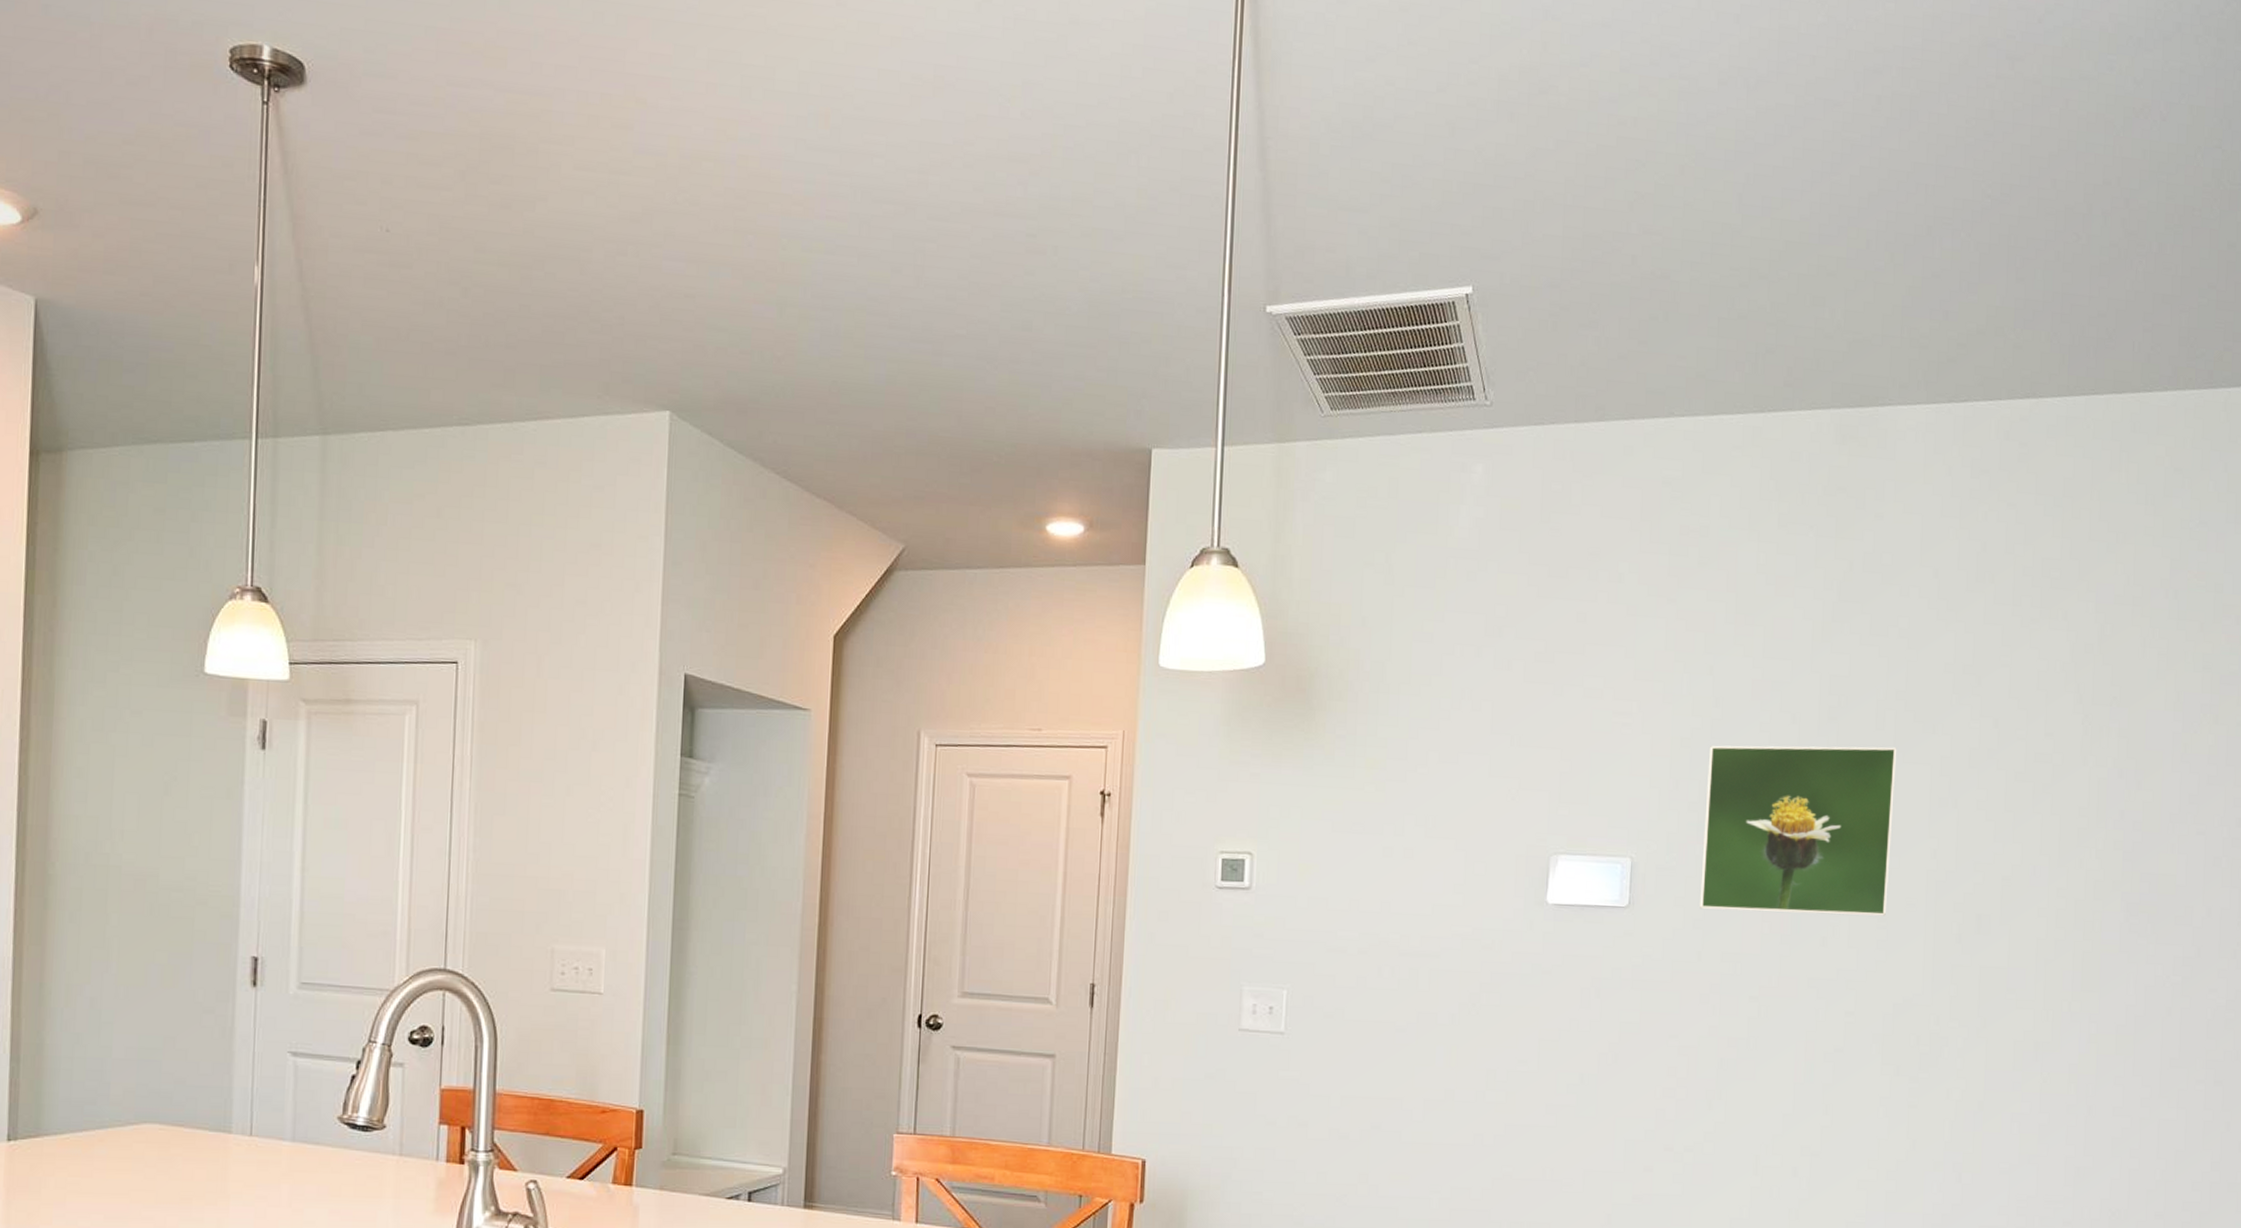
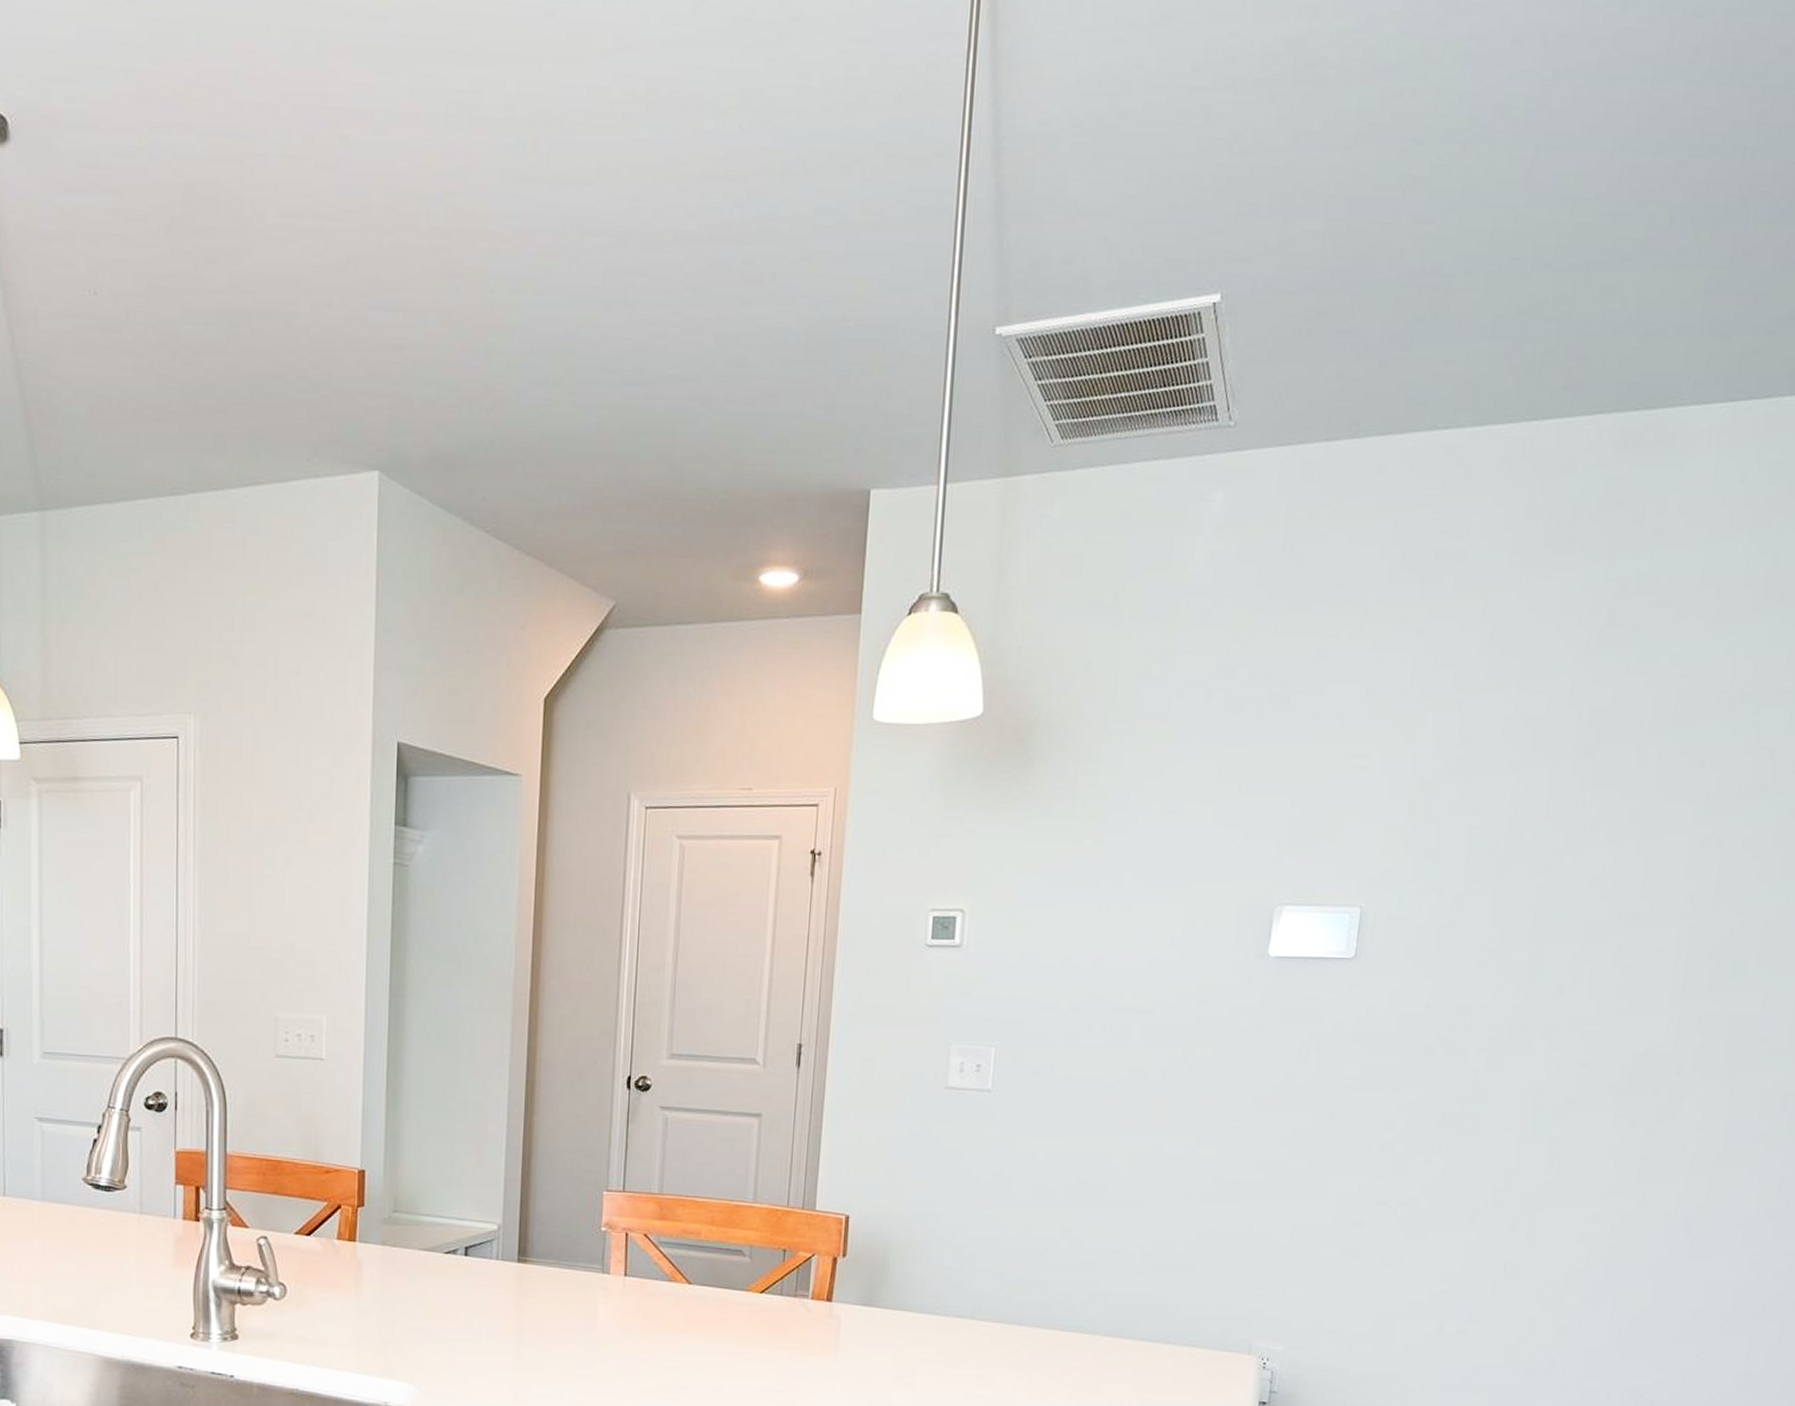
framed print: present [1700,745,1897,916] -> none [1431,783,1659,963]

